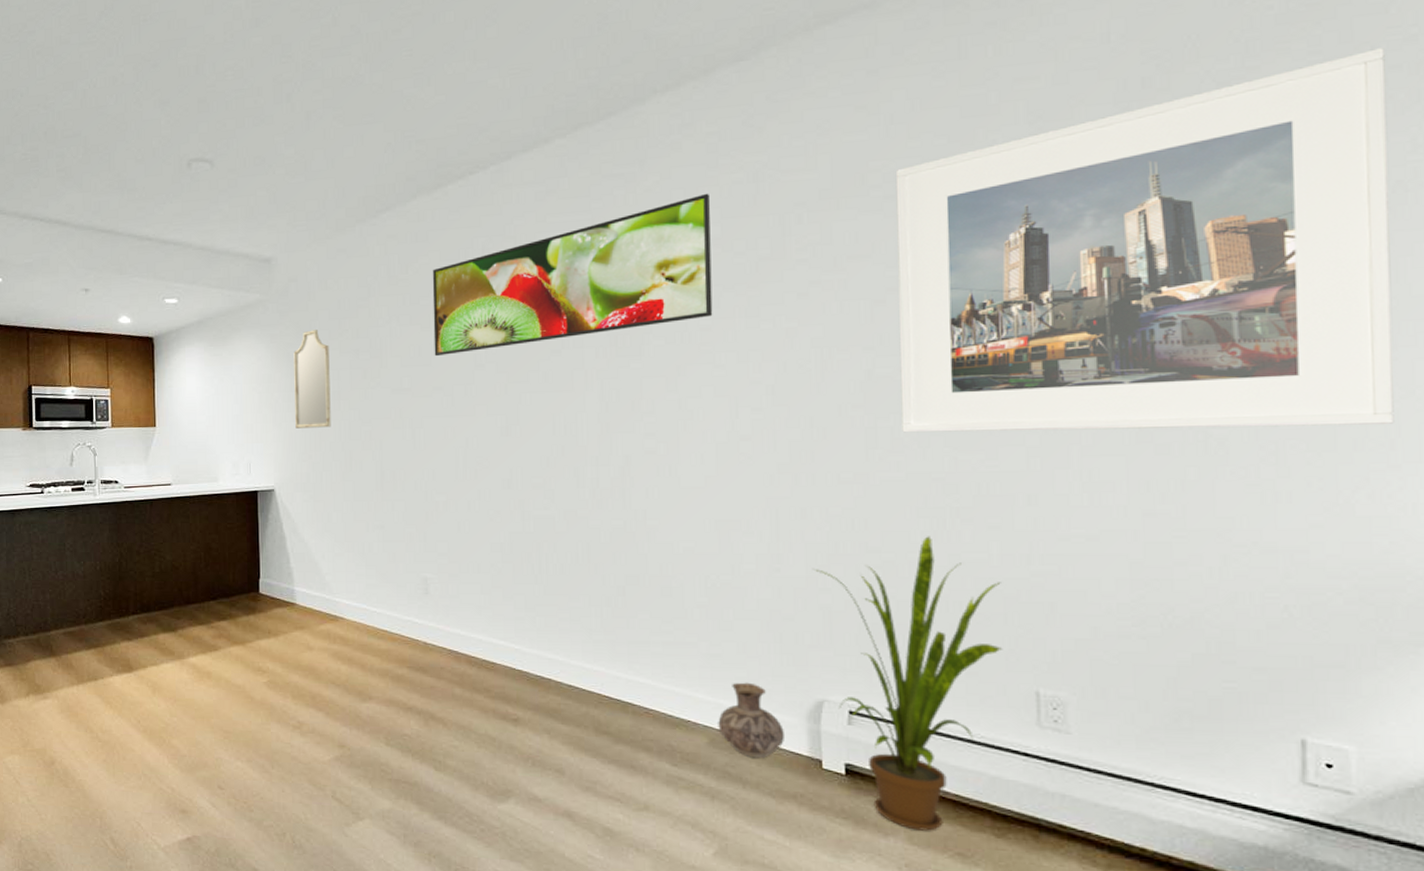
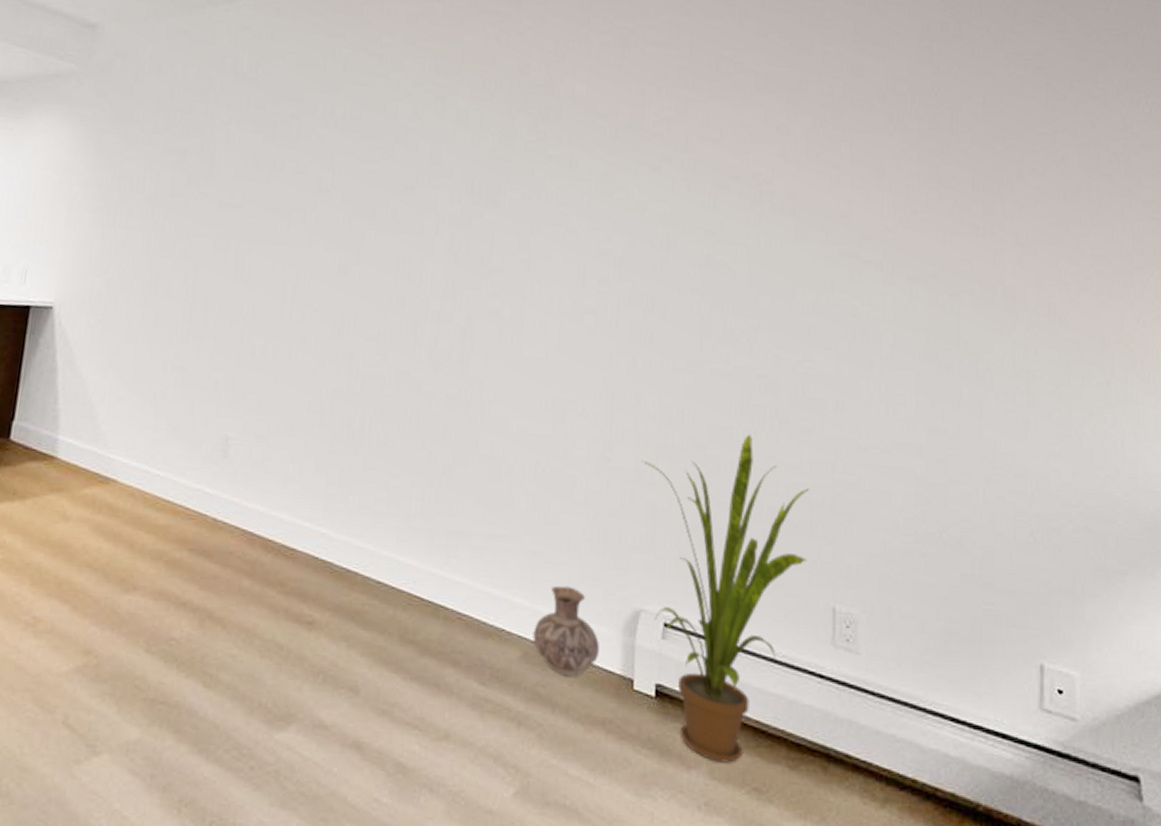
home mirror: present [293,330,331,429] -> none [93,118,152,239]
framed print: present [432,193,713,357] -> none [274,48,579,177]
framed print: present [895,48,1394,433] -> none [733,38,1110,365]

